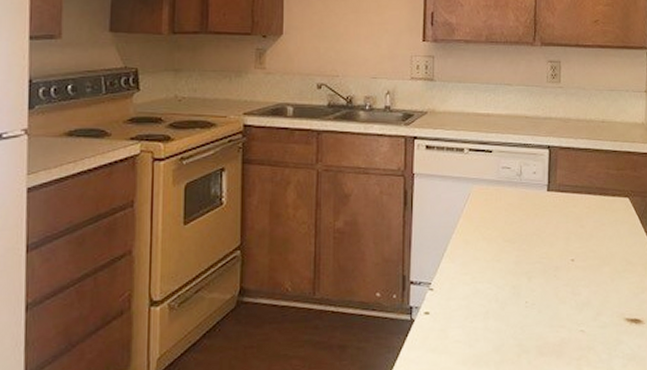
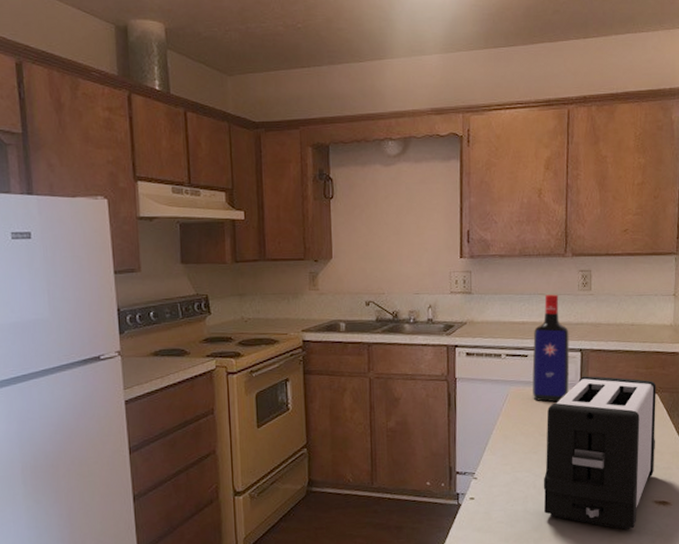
liquor bottle: none [497,85,537,204] -> present [532,294,570,403]
toaster: none [506,176,628,353] -> present [543,376,656,531]

